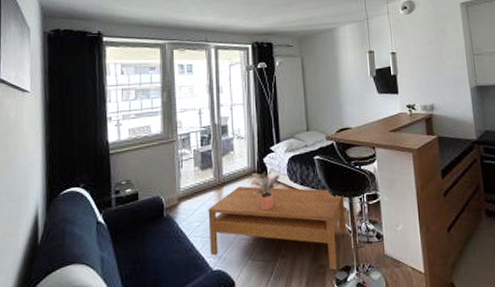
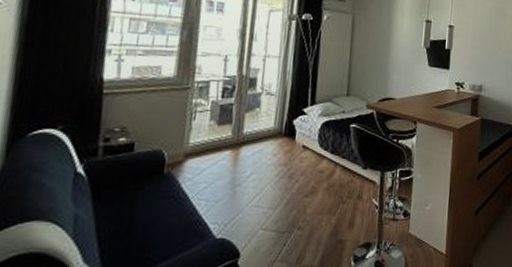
coffee table: present [208,186,347,271] -> none [215,148,376,247]
potted plant: present [251,167,281,210] -> none [275,131,310,176]

